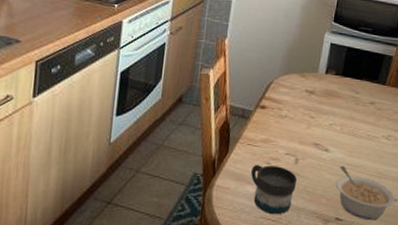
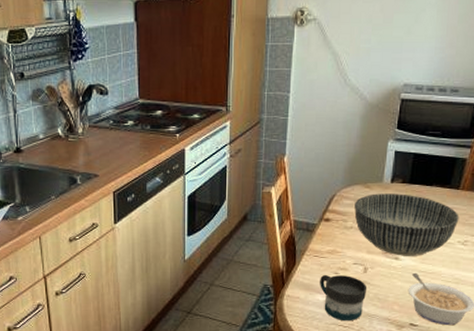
bowl: none [289,83,385,149] -> present [354,193,459,256]

